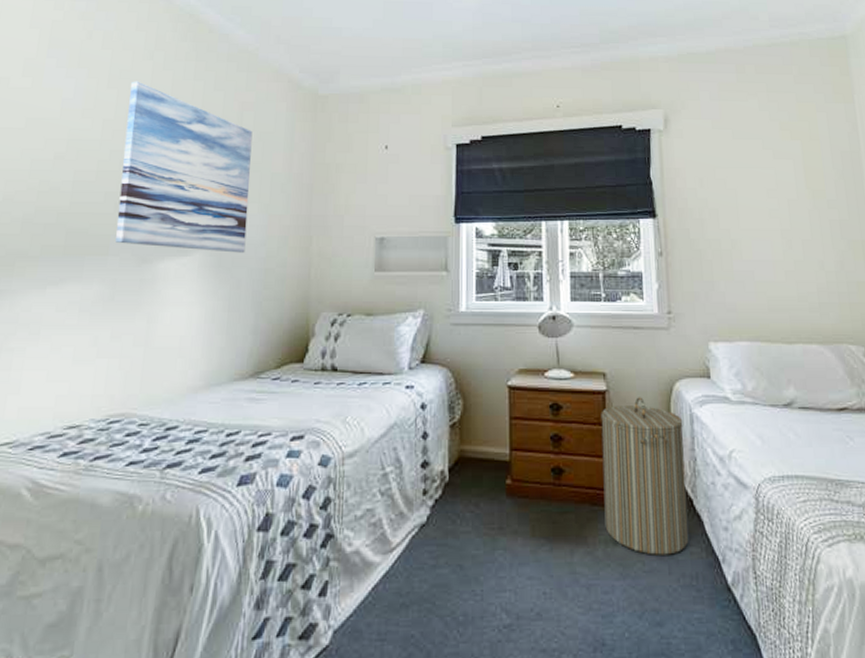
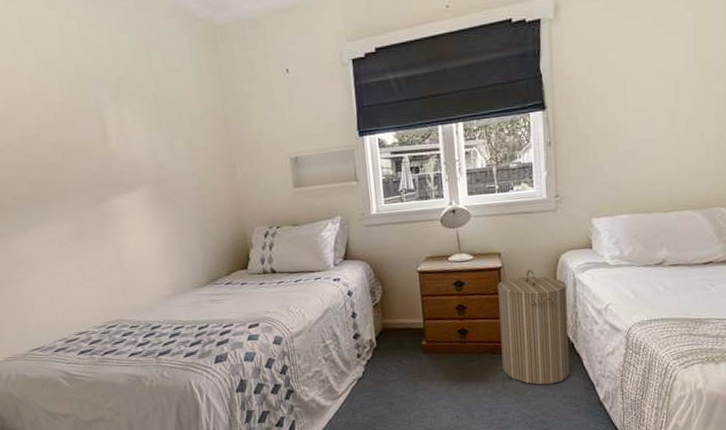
wall art: present [116,81,253,253] -> none [42,33,181,188]

